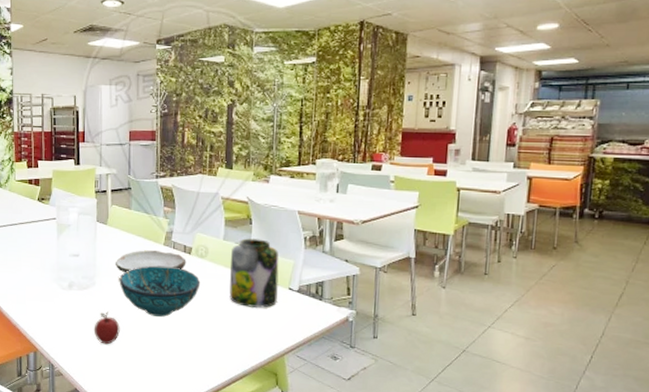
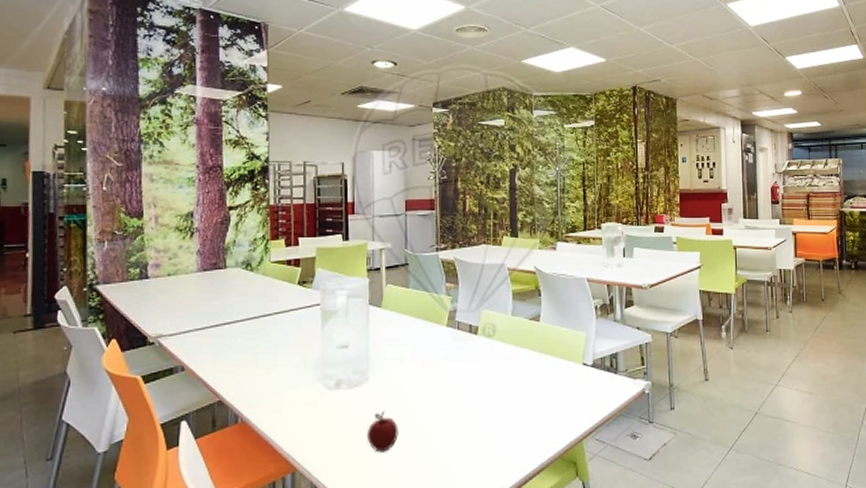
plate: present [114,250,187,273] -> none [391,333,473,363]
decorative bowl: present [119,265,201,317] -> none [396,350,489,411]
jar: present [229,238,279,308] -> none [521,312,572,389]

